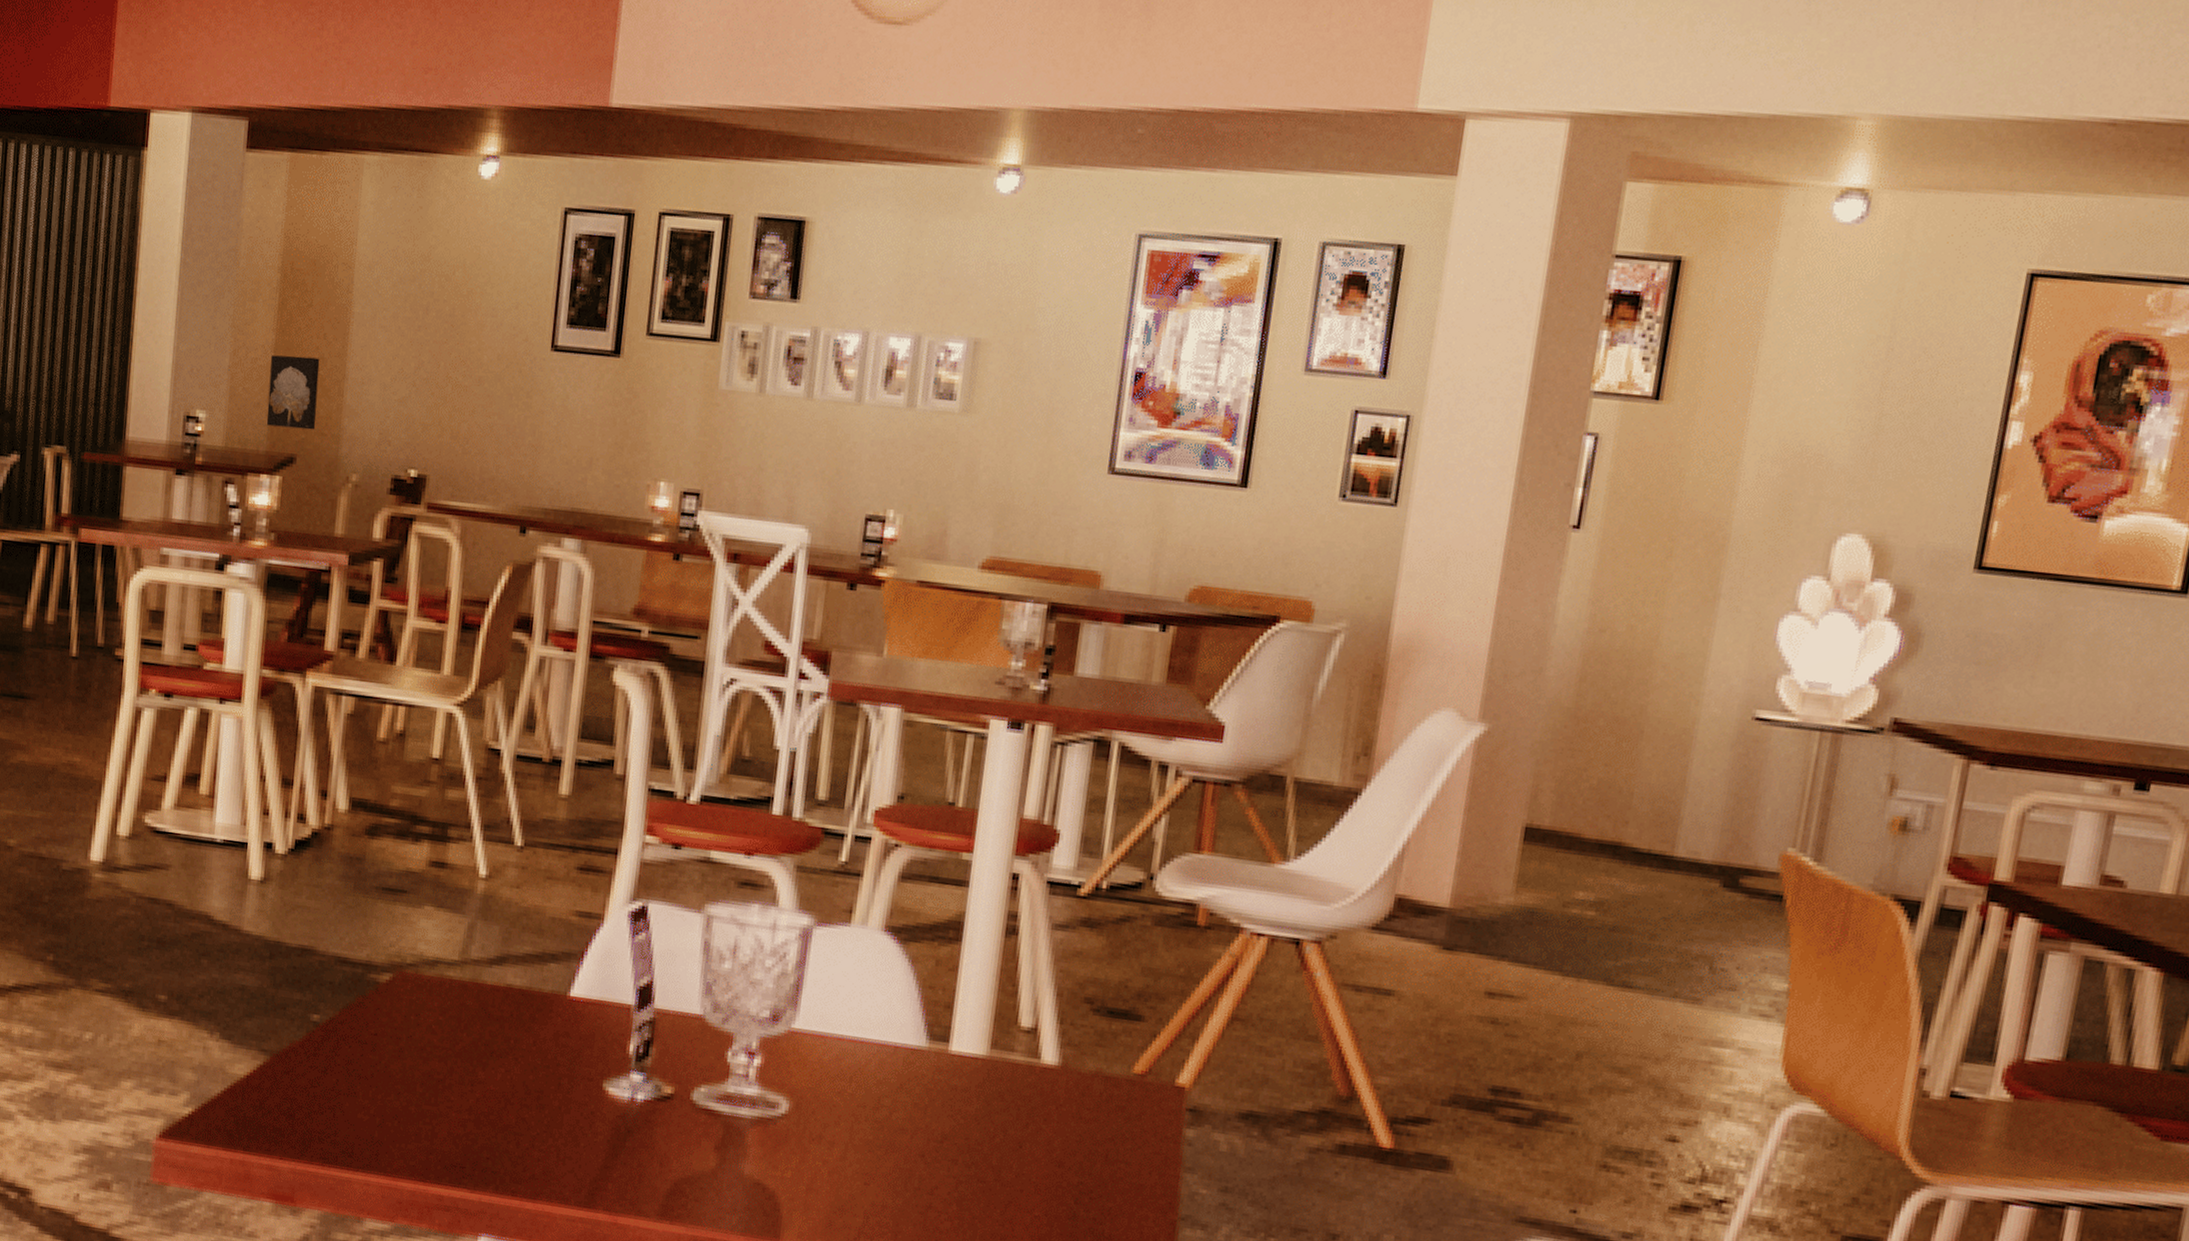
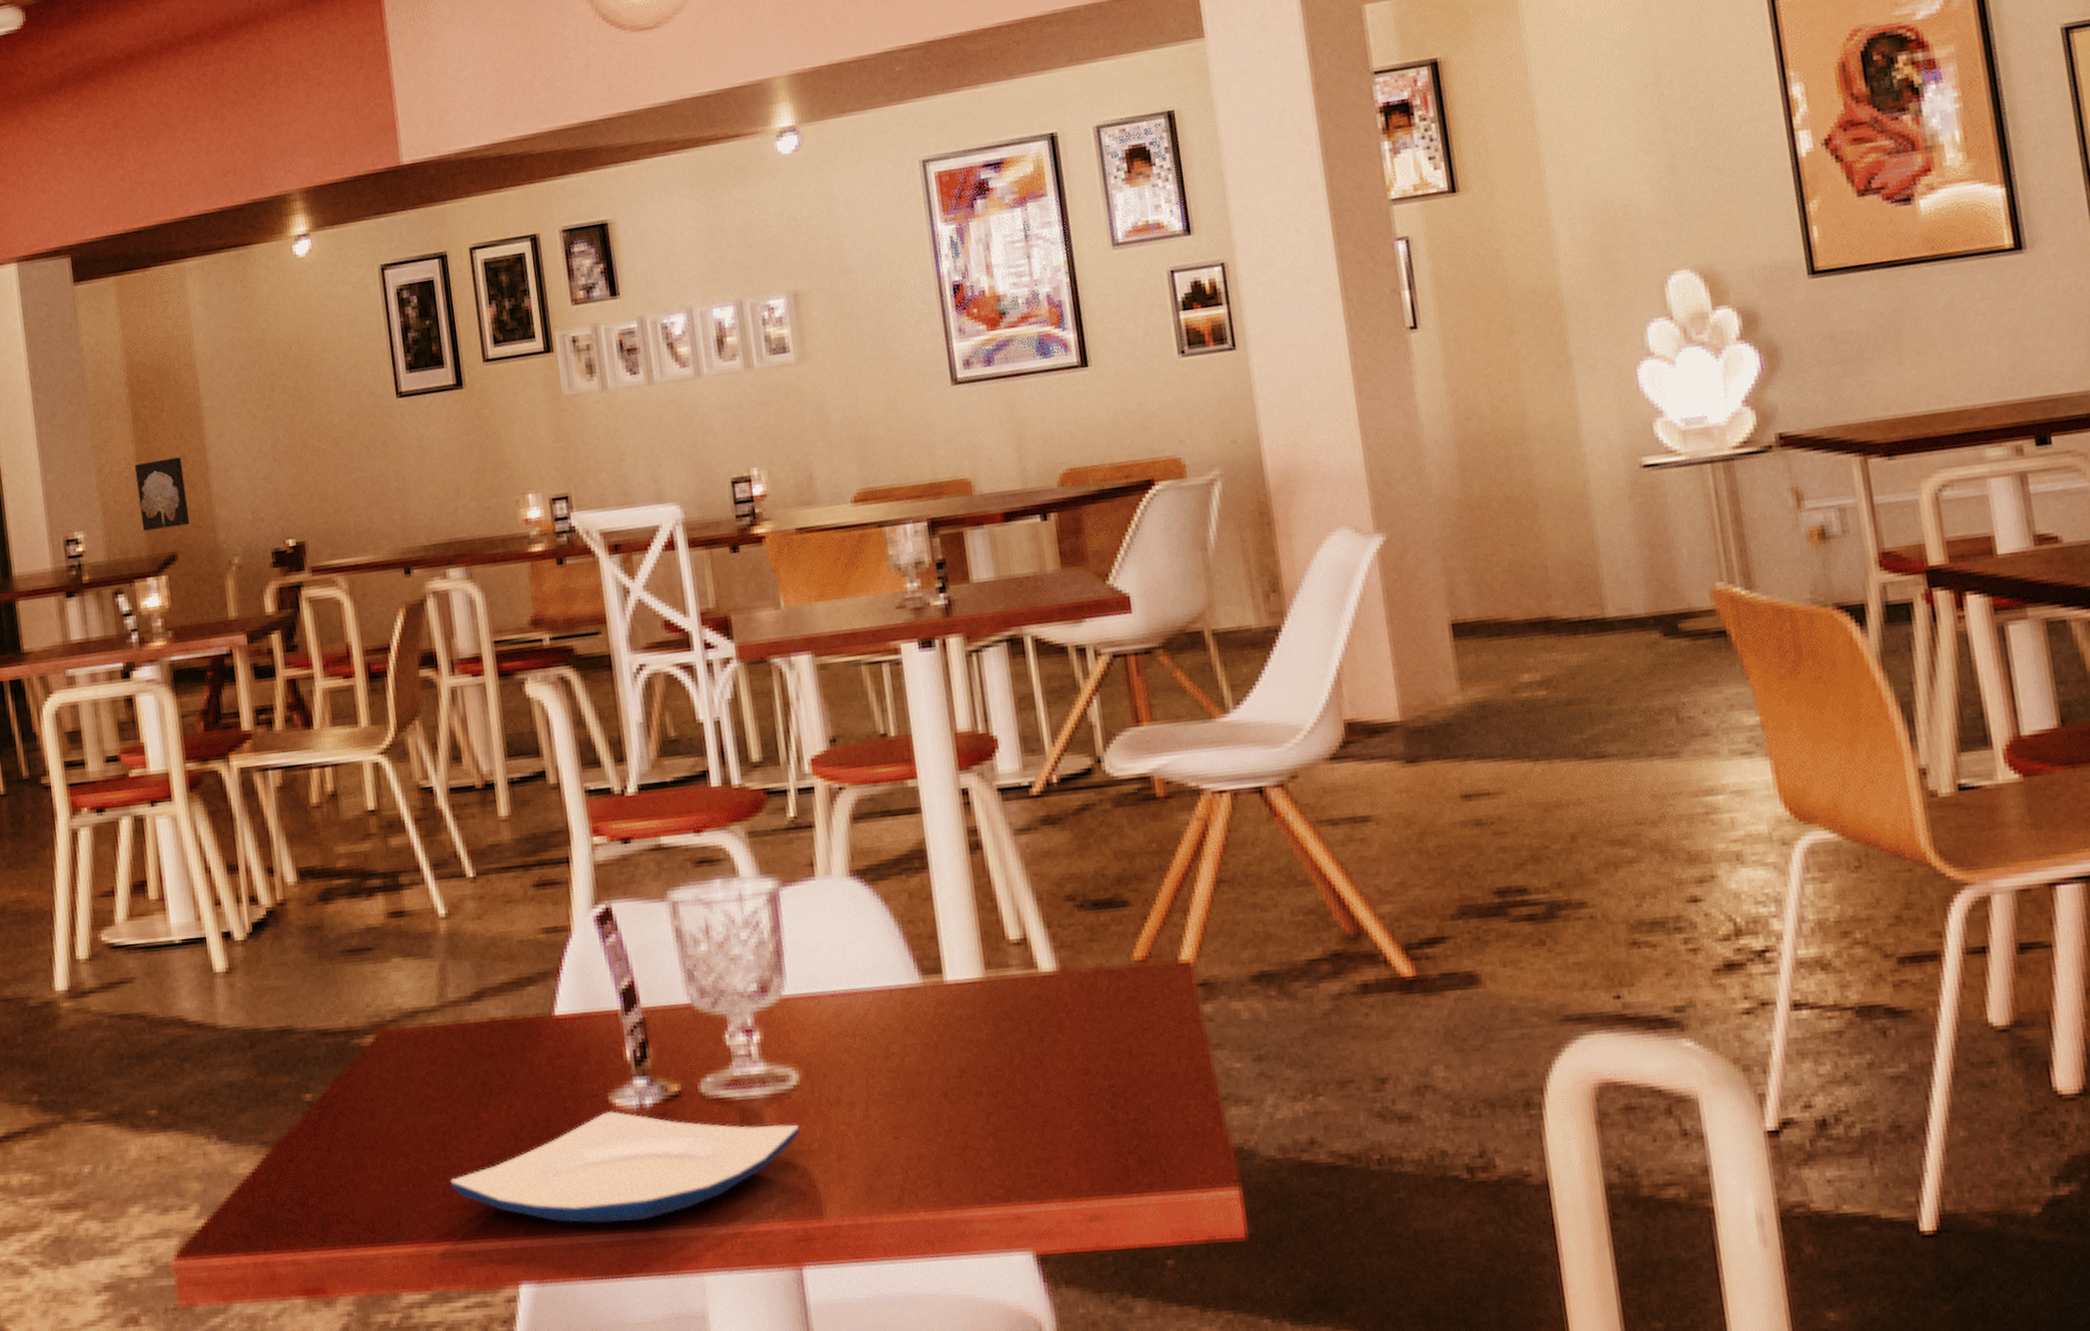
plate: none [434,1097,778,1205] -> present [451,1111,801,1224]

